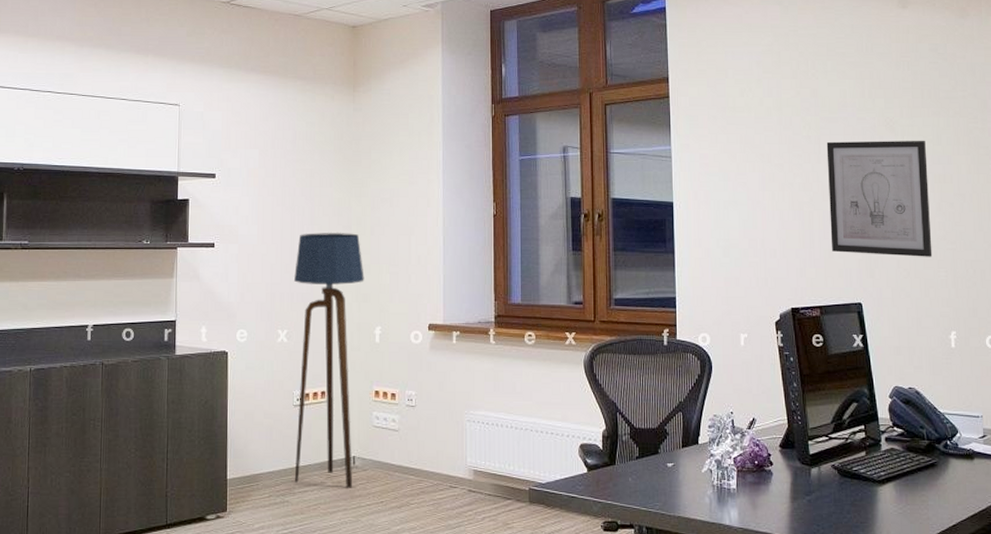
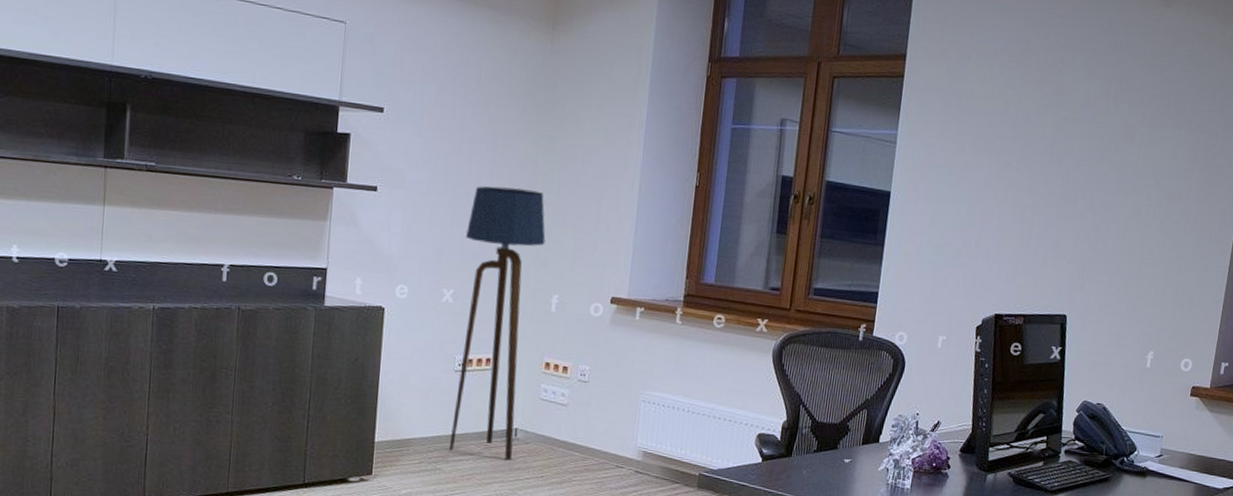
wall art: present [826,140,933,257] -> none [1046,143,1162,275]

